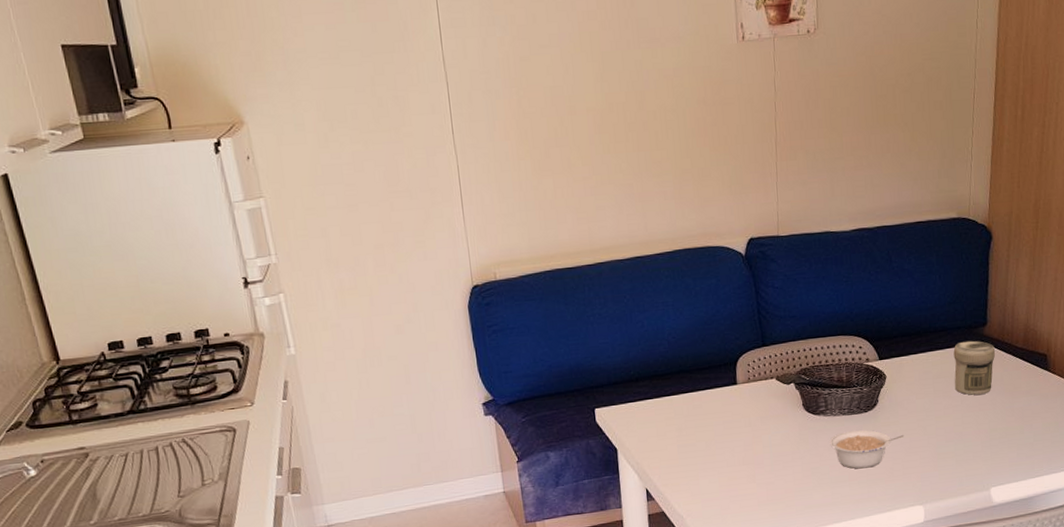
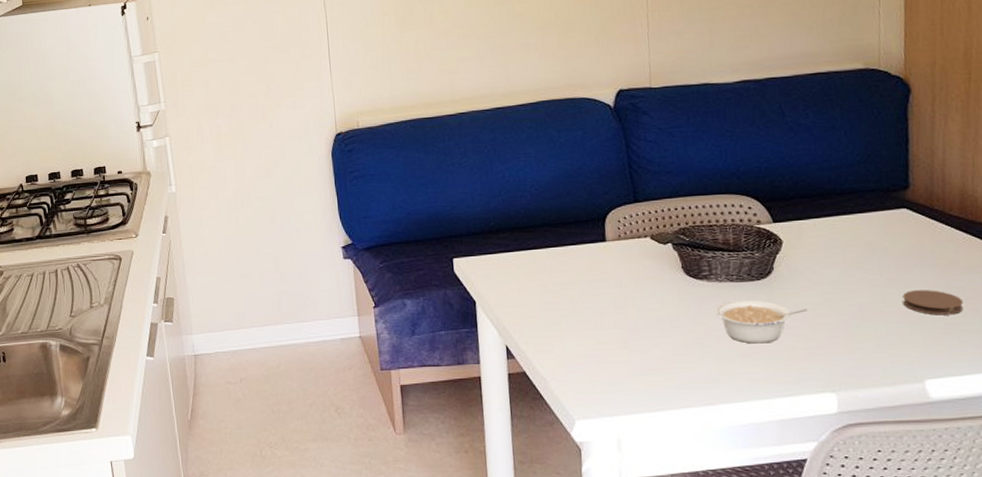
jar: present [953,340,996,395] -> none [866,205,923,268]
coaster: none [977,411,1022,433] -> present [902,290,964,315]

